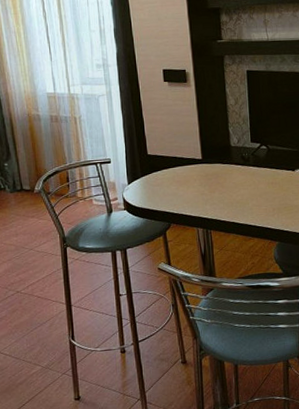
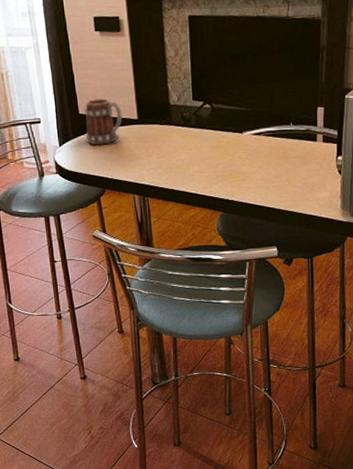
mug: none [152,140,188,183] -> present [84,98,123,145]

